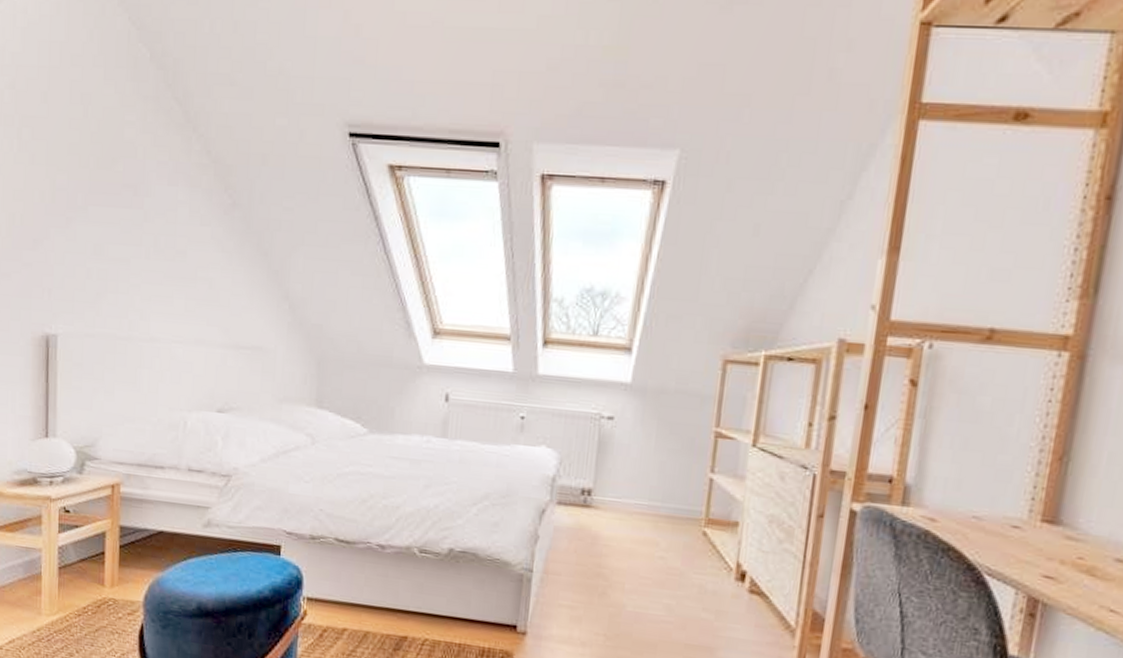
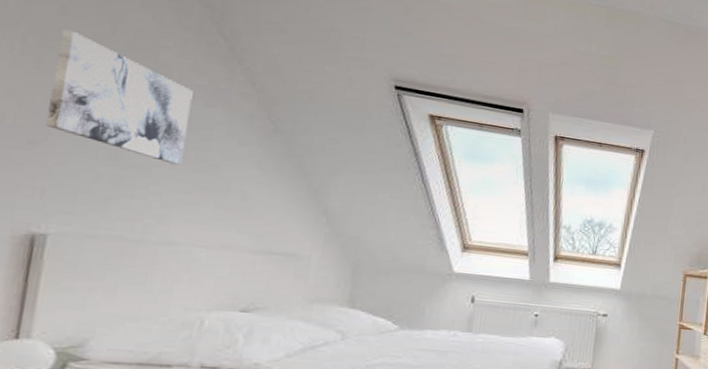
wall art: none [44,118,157,254] -> present [45,29,193,165]

